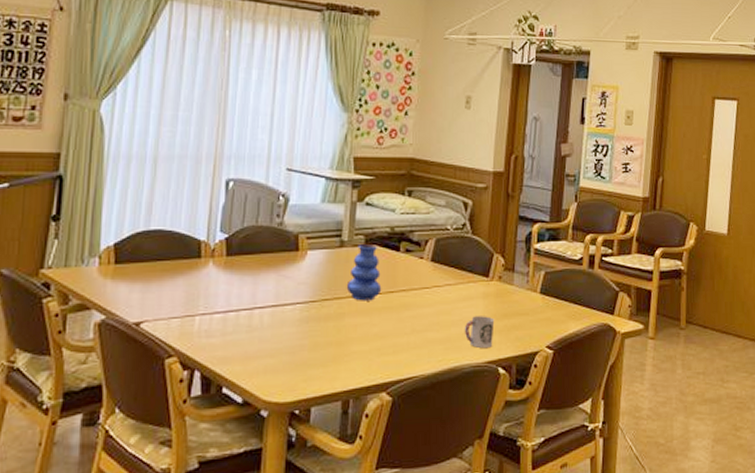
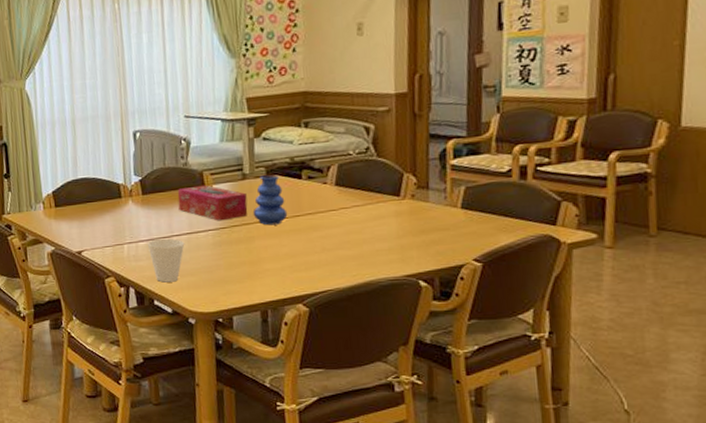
cup: none [223,310,268,365] -> present [147,238,185,283]
tissue box: none [266,250,342,293] -> present [177,185,248,221]
cup: present [464,316,495,349] -> none [377,233,411,264]

